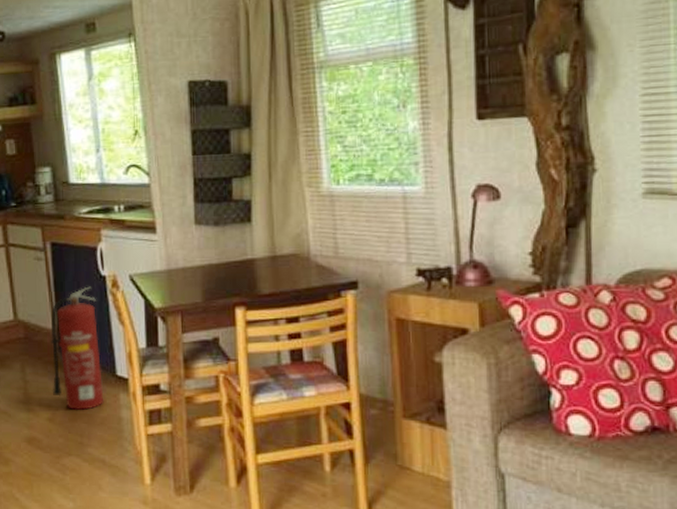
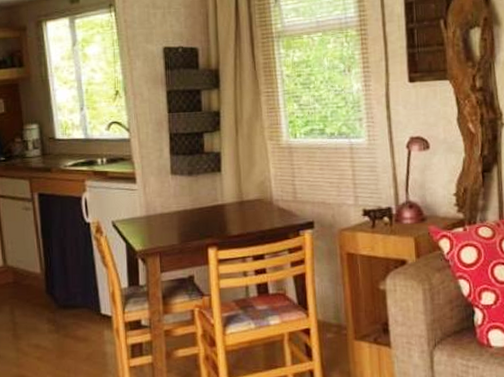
fire extinguisher: present [51,286,104,410] -> none [39,233,90,347]

